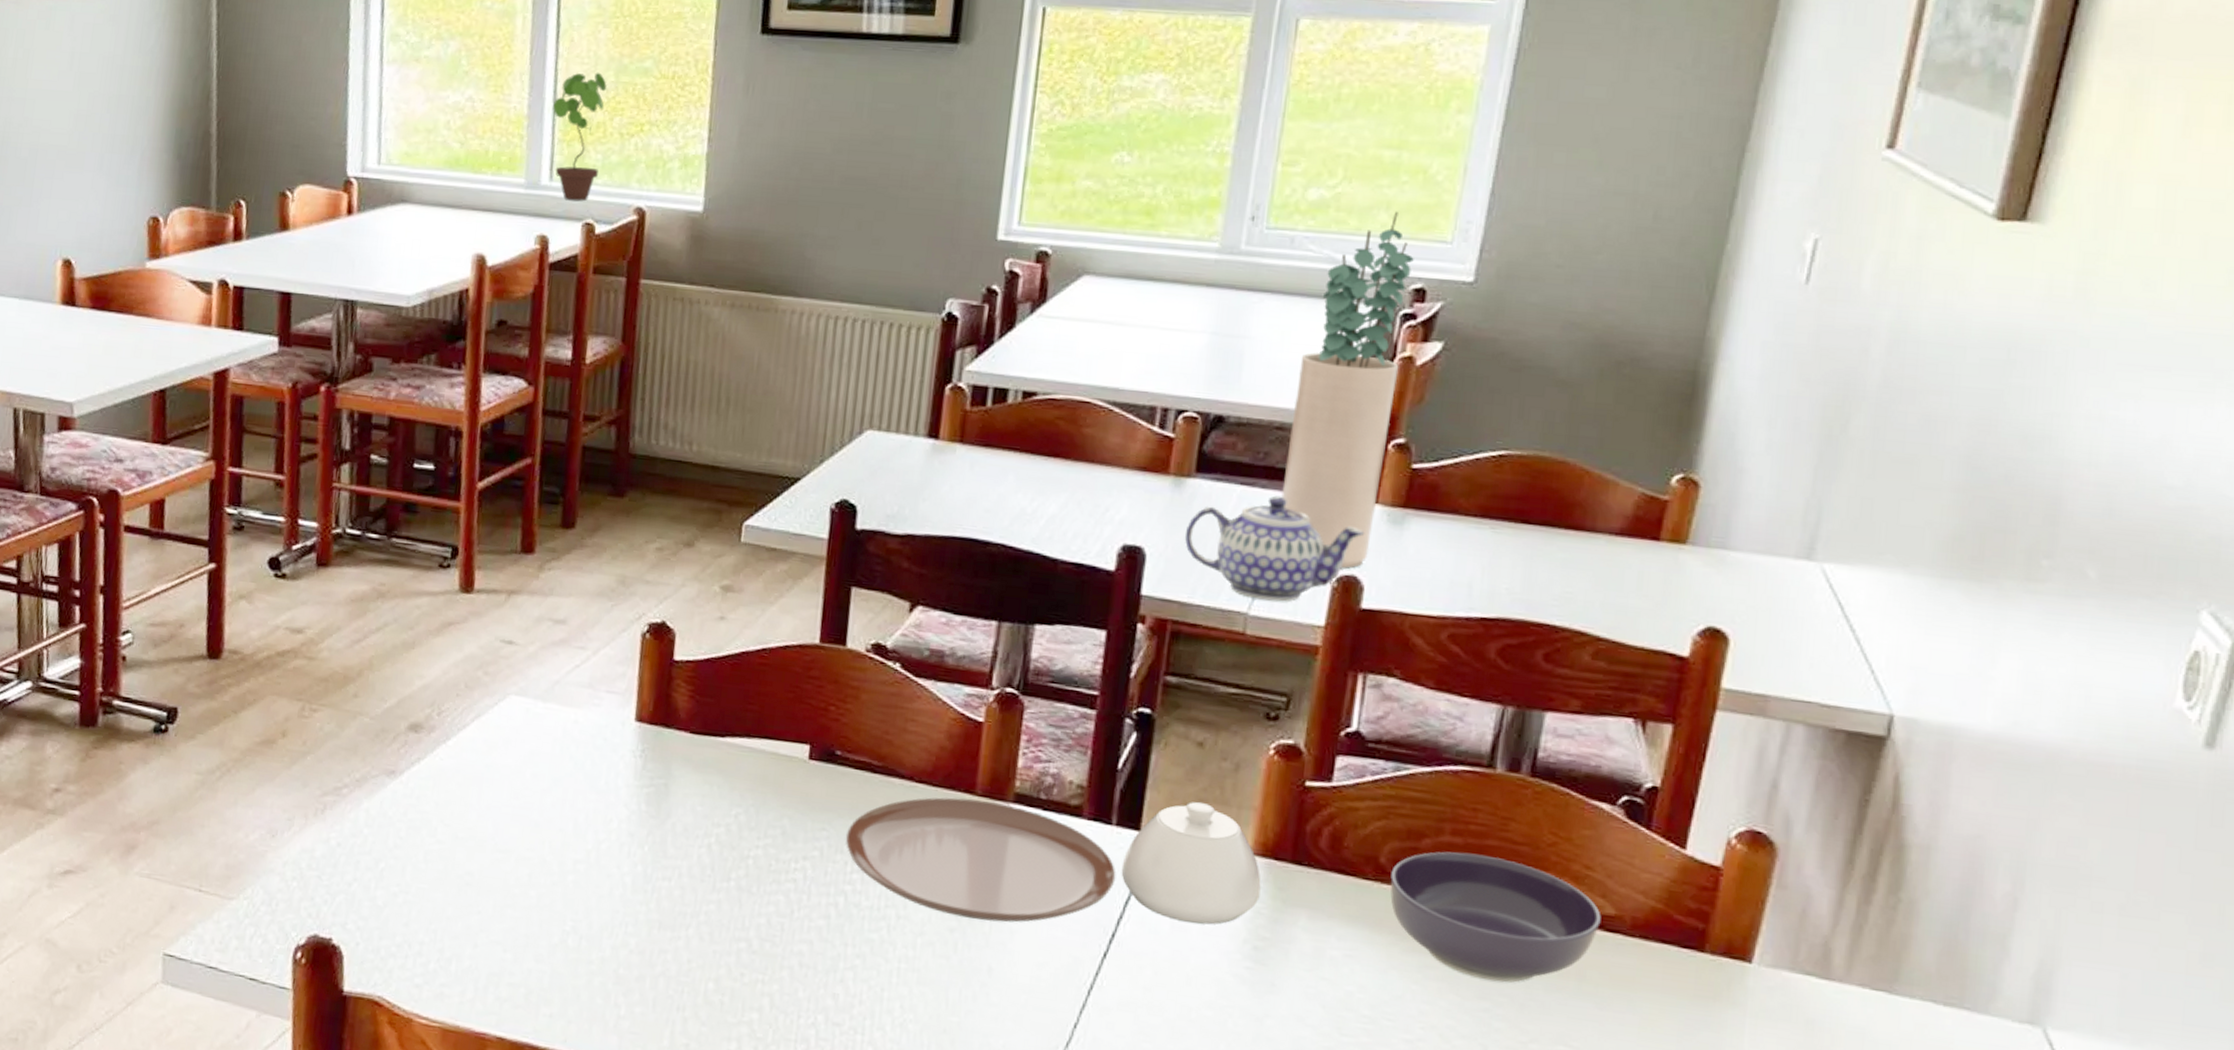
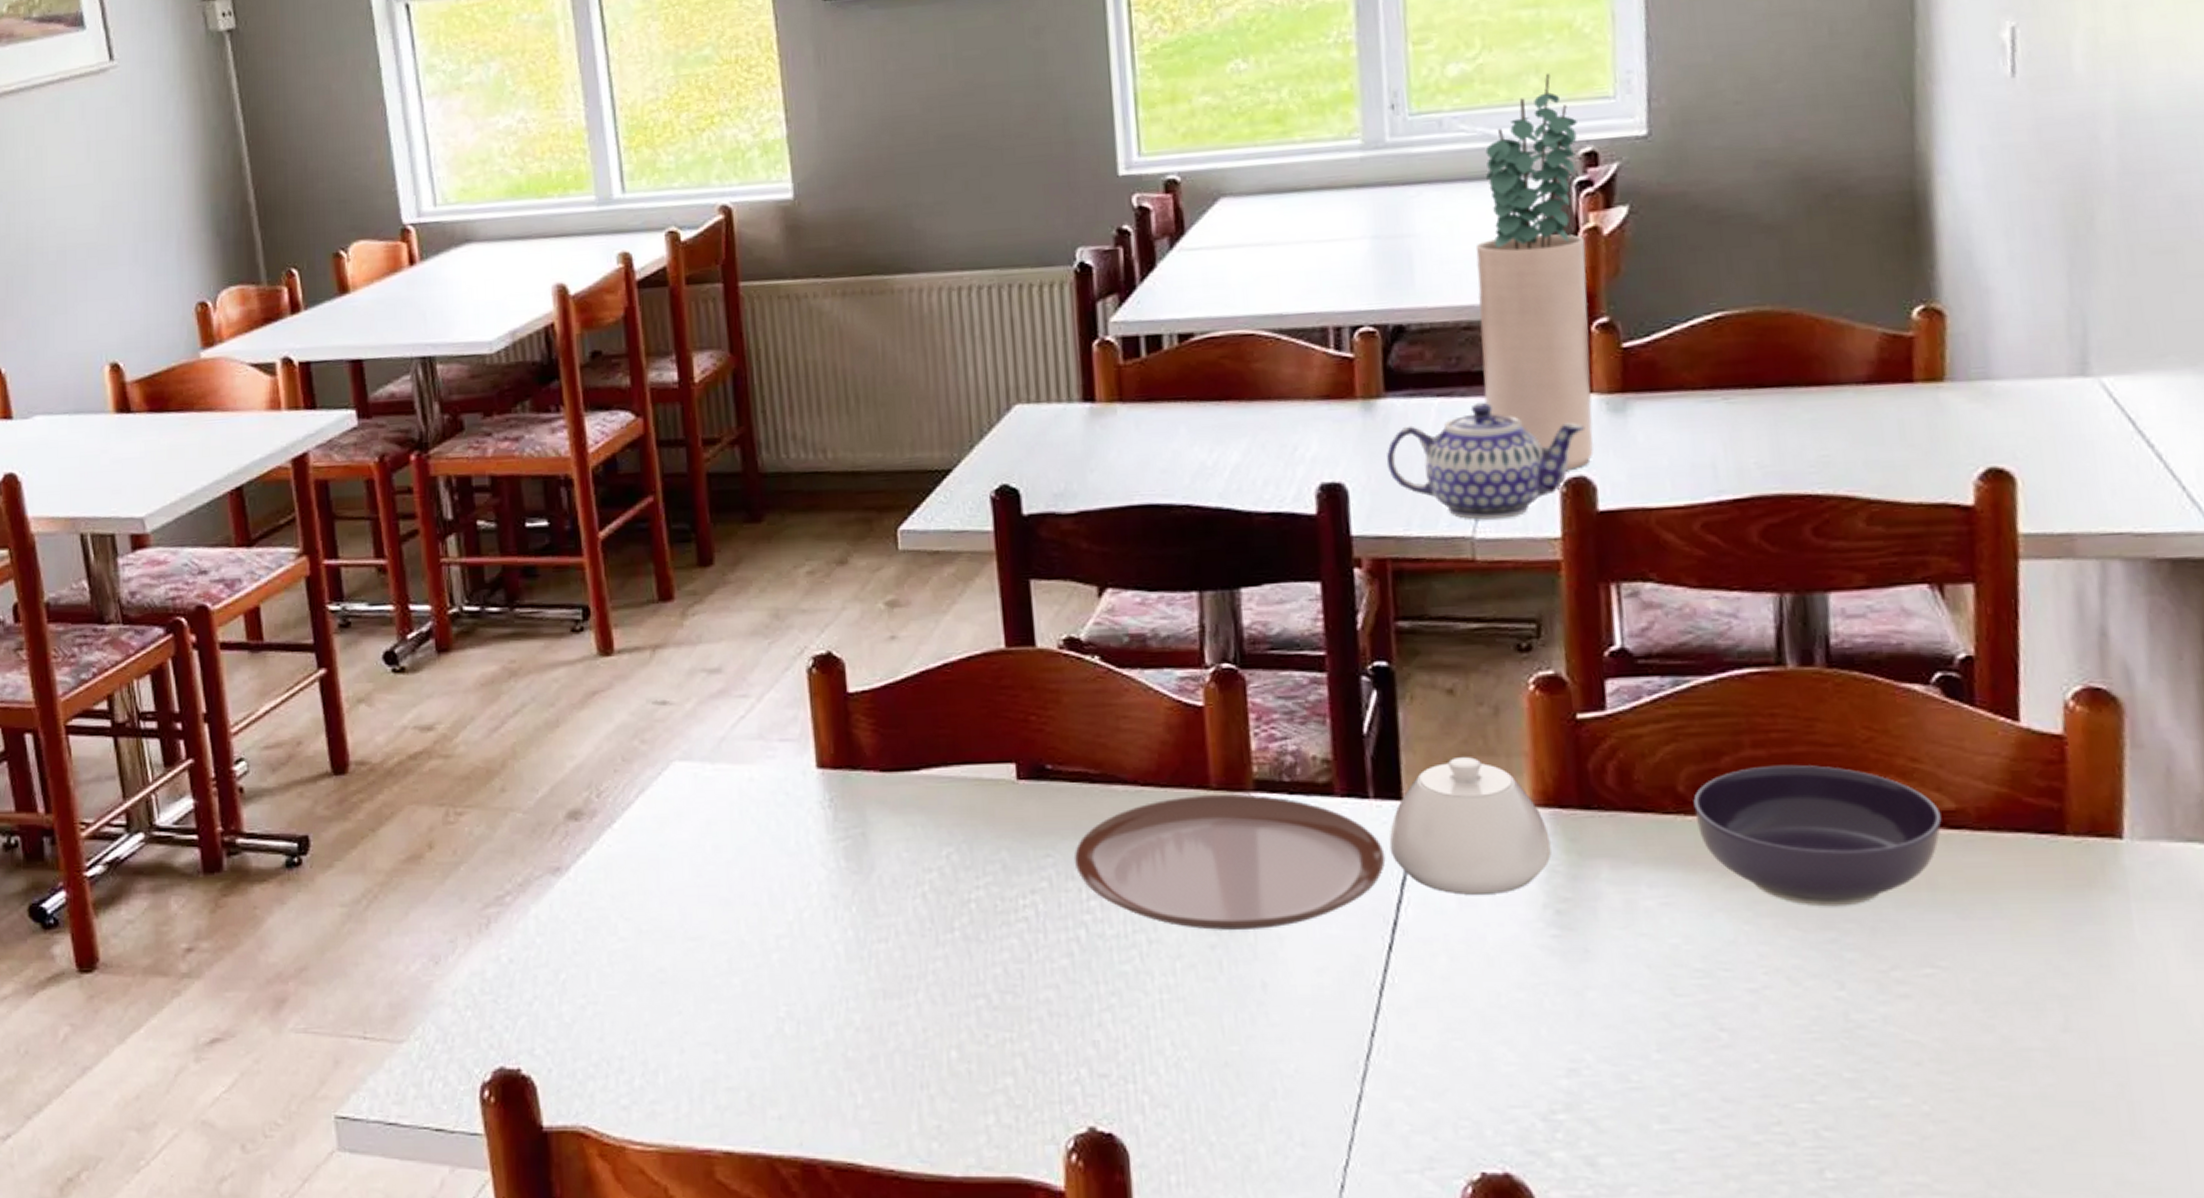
potted plant: present [553,72,607,202] -> none [612,69,673,211]

